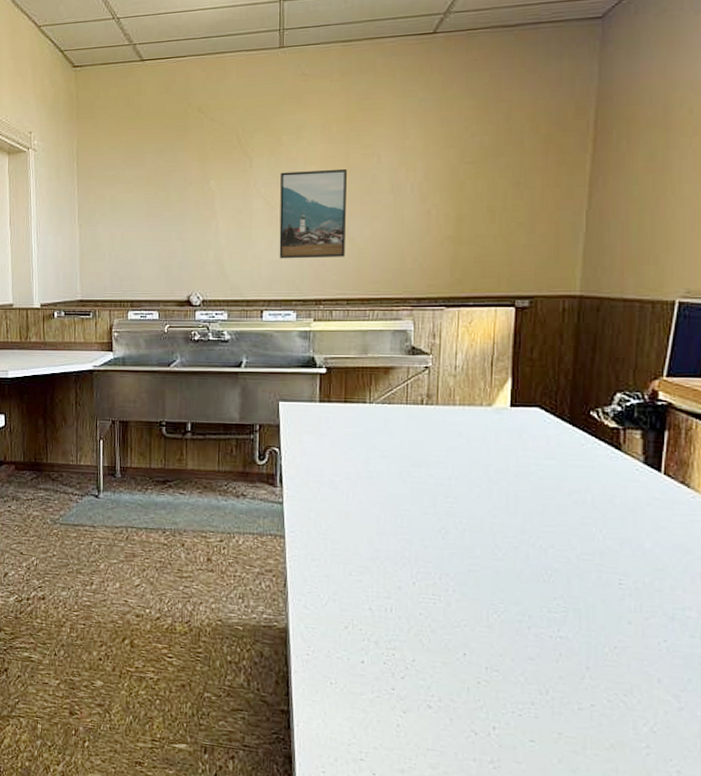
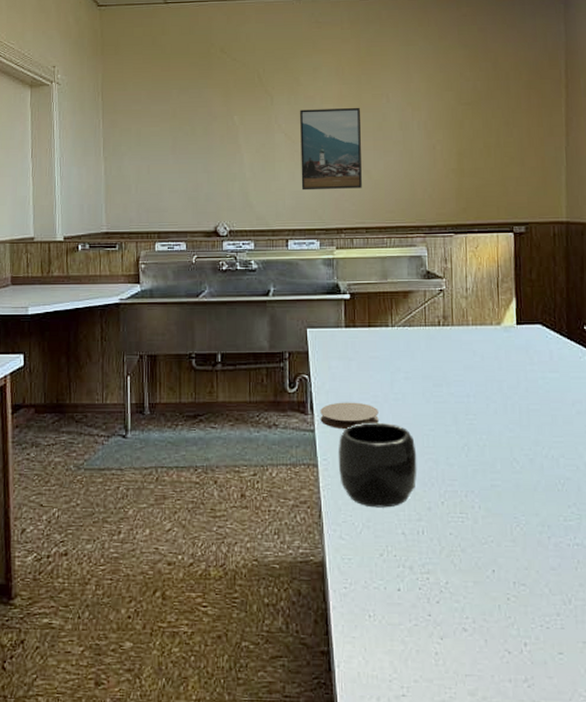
coaster: none [289,476,351,504] -> present [320,402,379,430]
mug: none [306,498,389,583] -> present [338,422,417,508]

